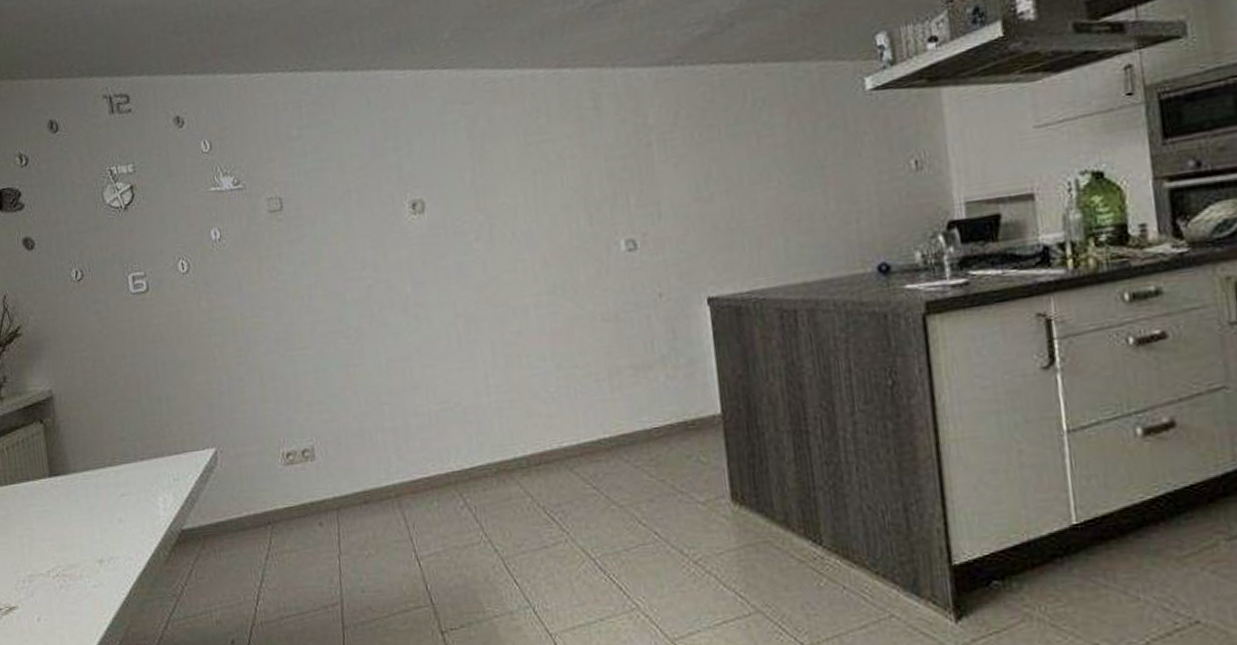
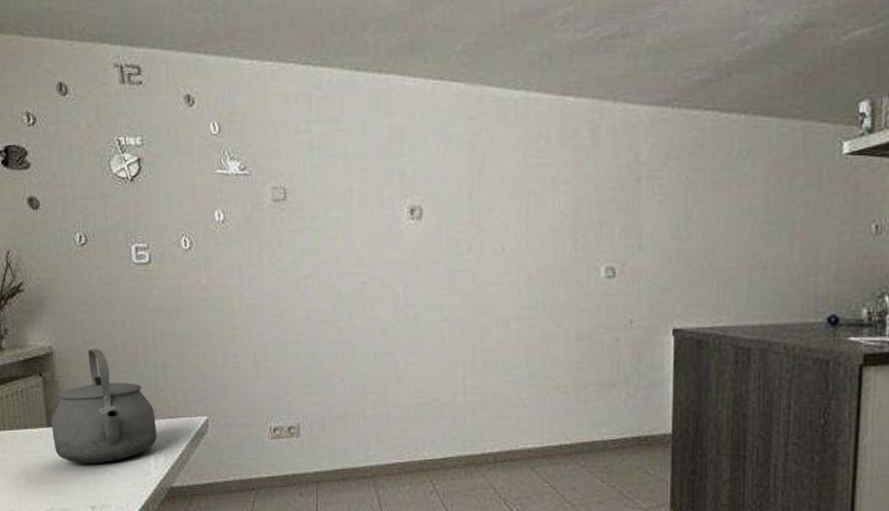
tea kettle: none [54,387,164,513] -> present [51,348,157,463]

